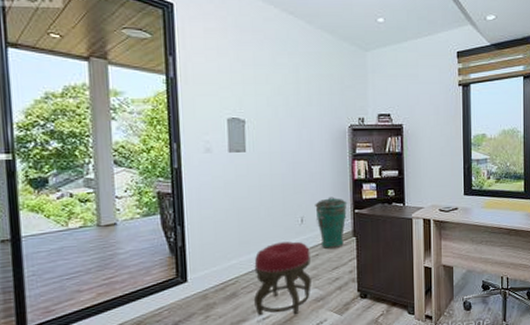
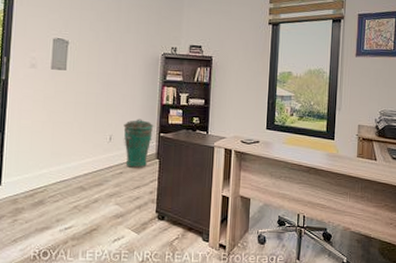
stool: present [254,241,311,315] -> none [59,157,115,228]

